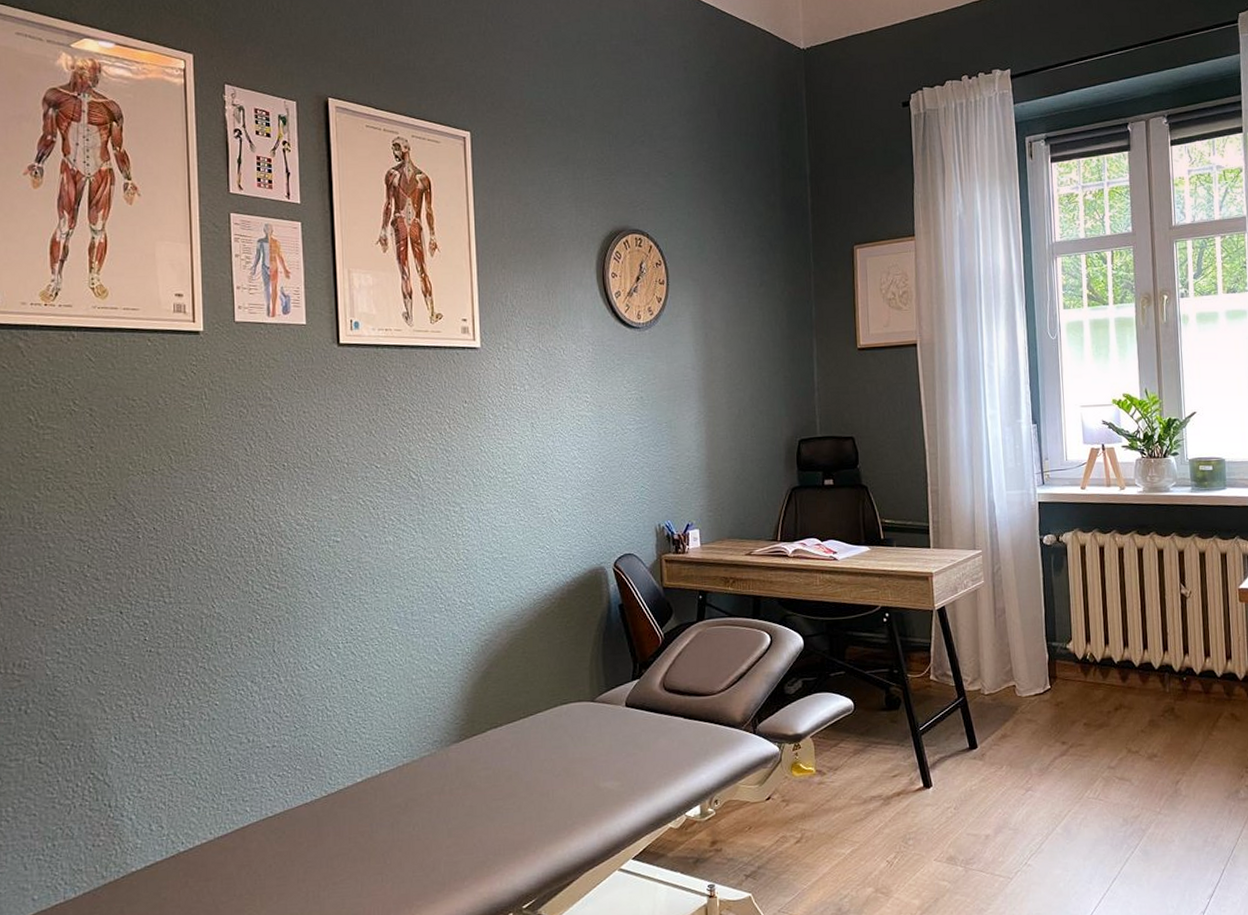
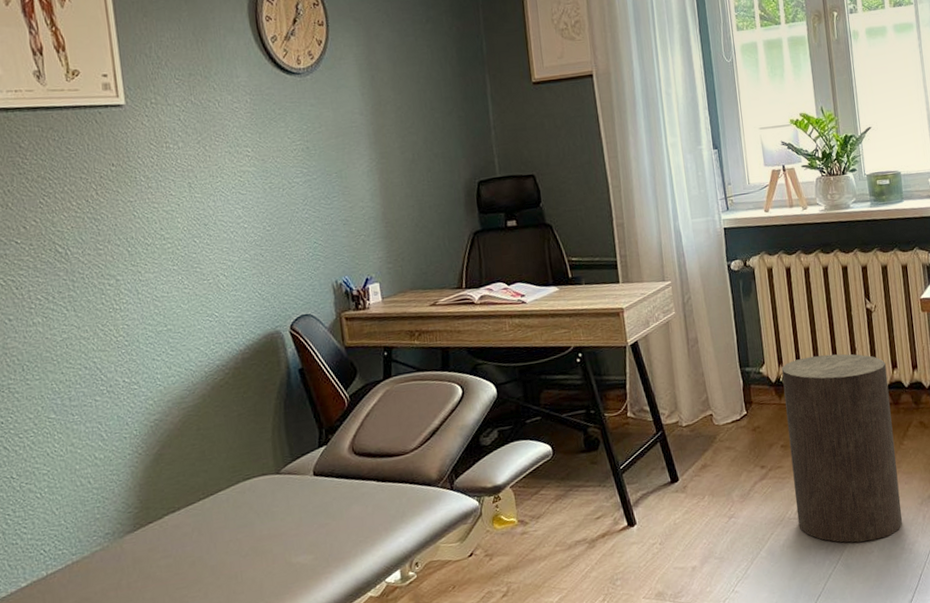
stool: none [1089,636,1207,830] -> present [781,353,903,543]

